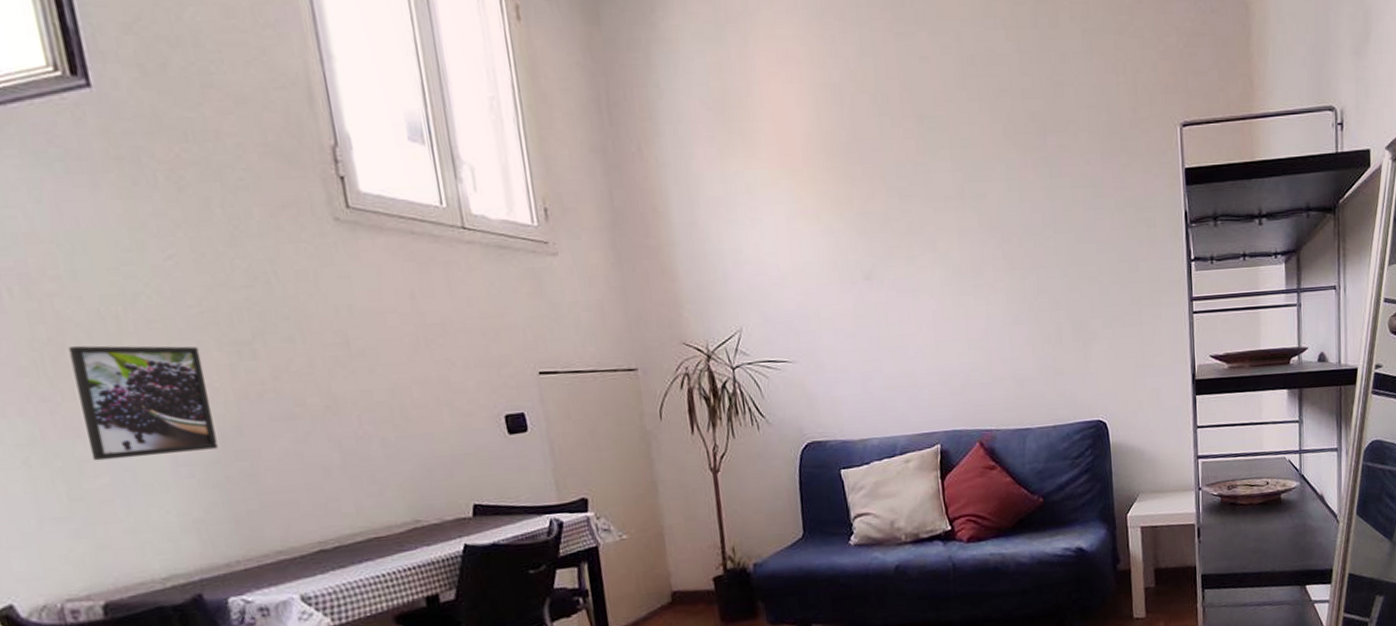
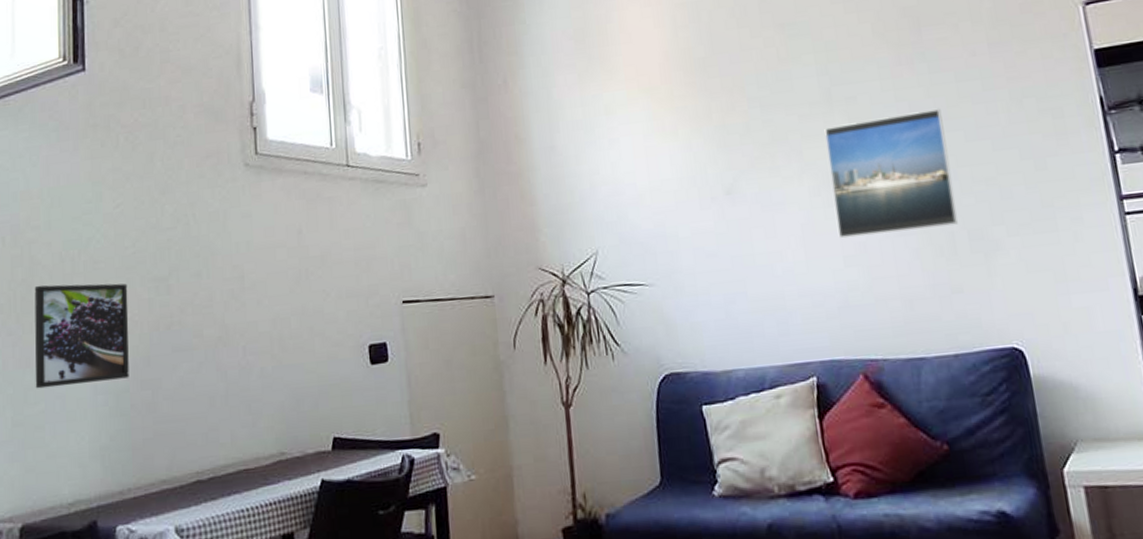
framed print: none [956,211,1064,325] -> present [824,108,958,239]

